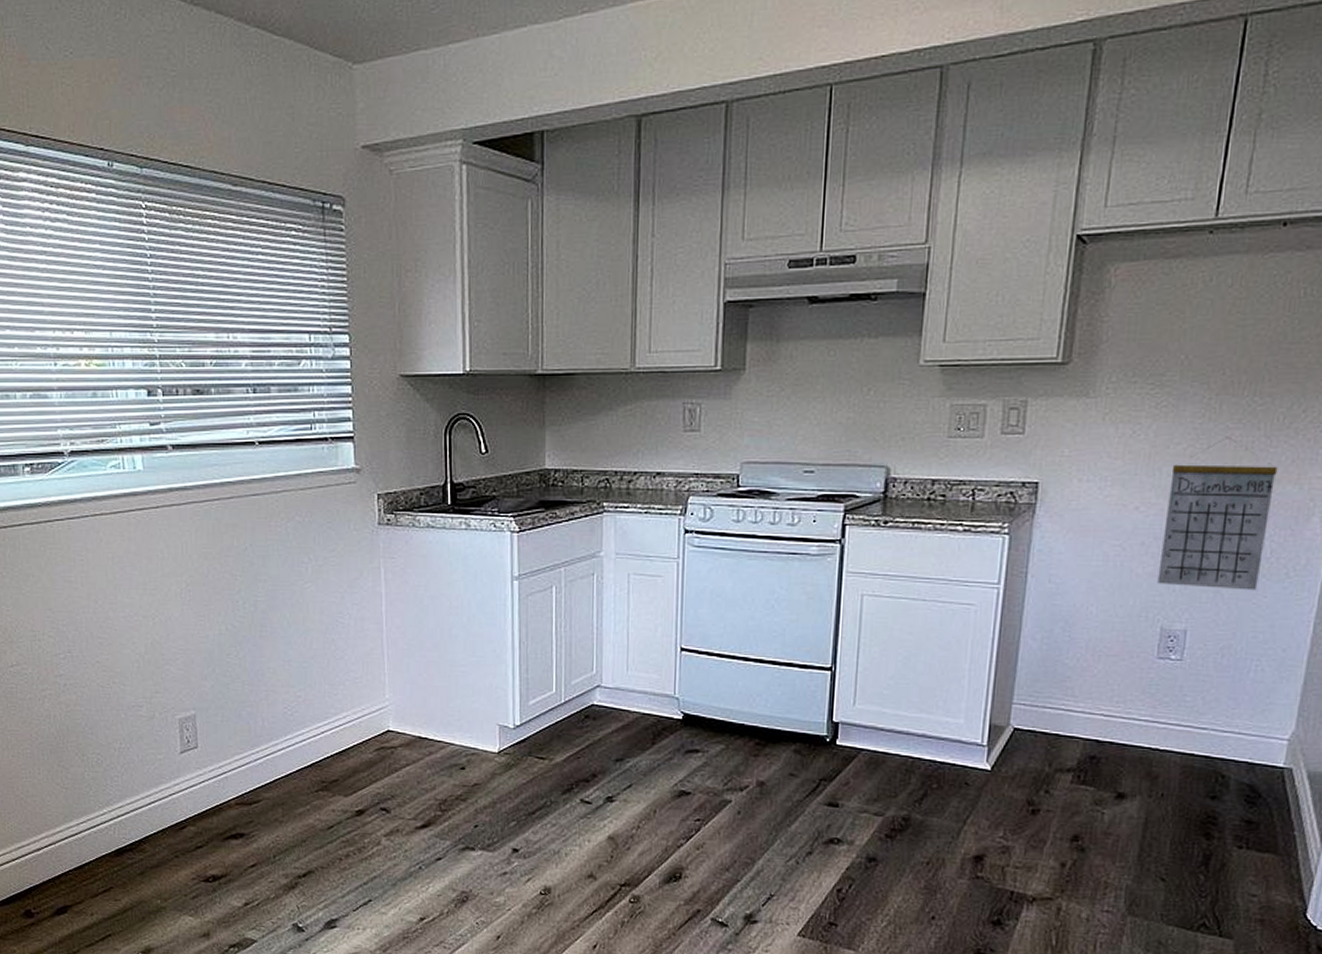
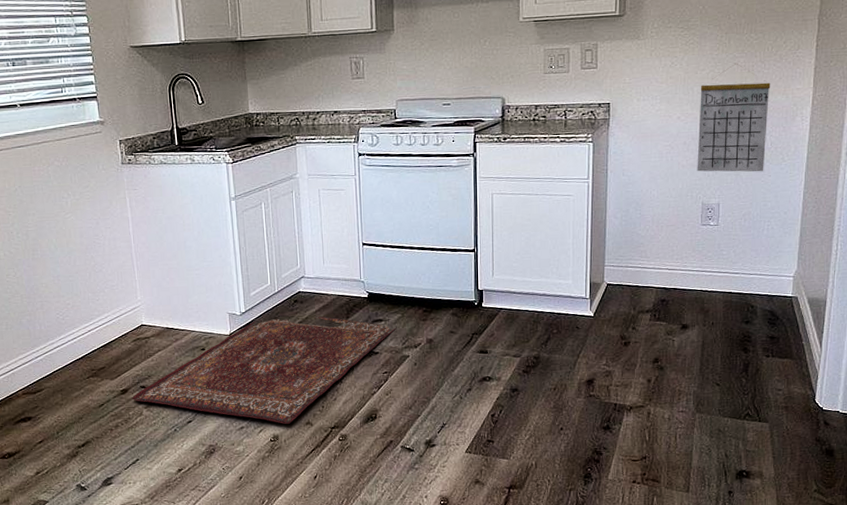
rug: none [368,737,718,874] -> present [131,316,397,424]

